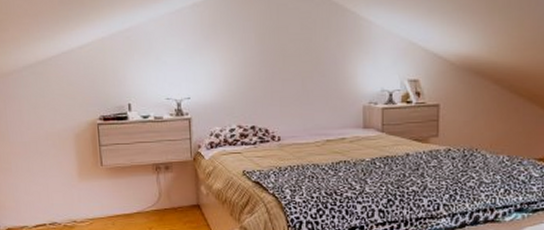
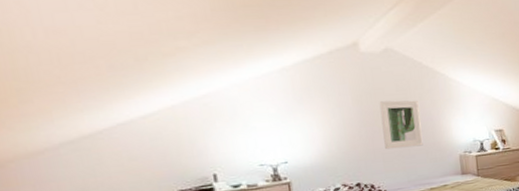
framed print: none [282,40,324,93] -> present [379,100,423,150]

